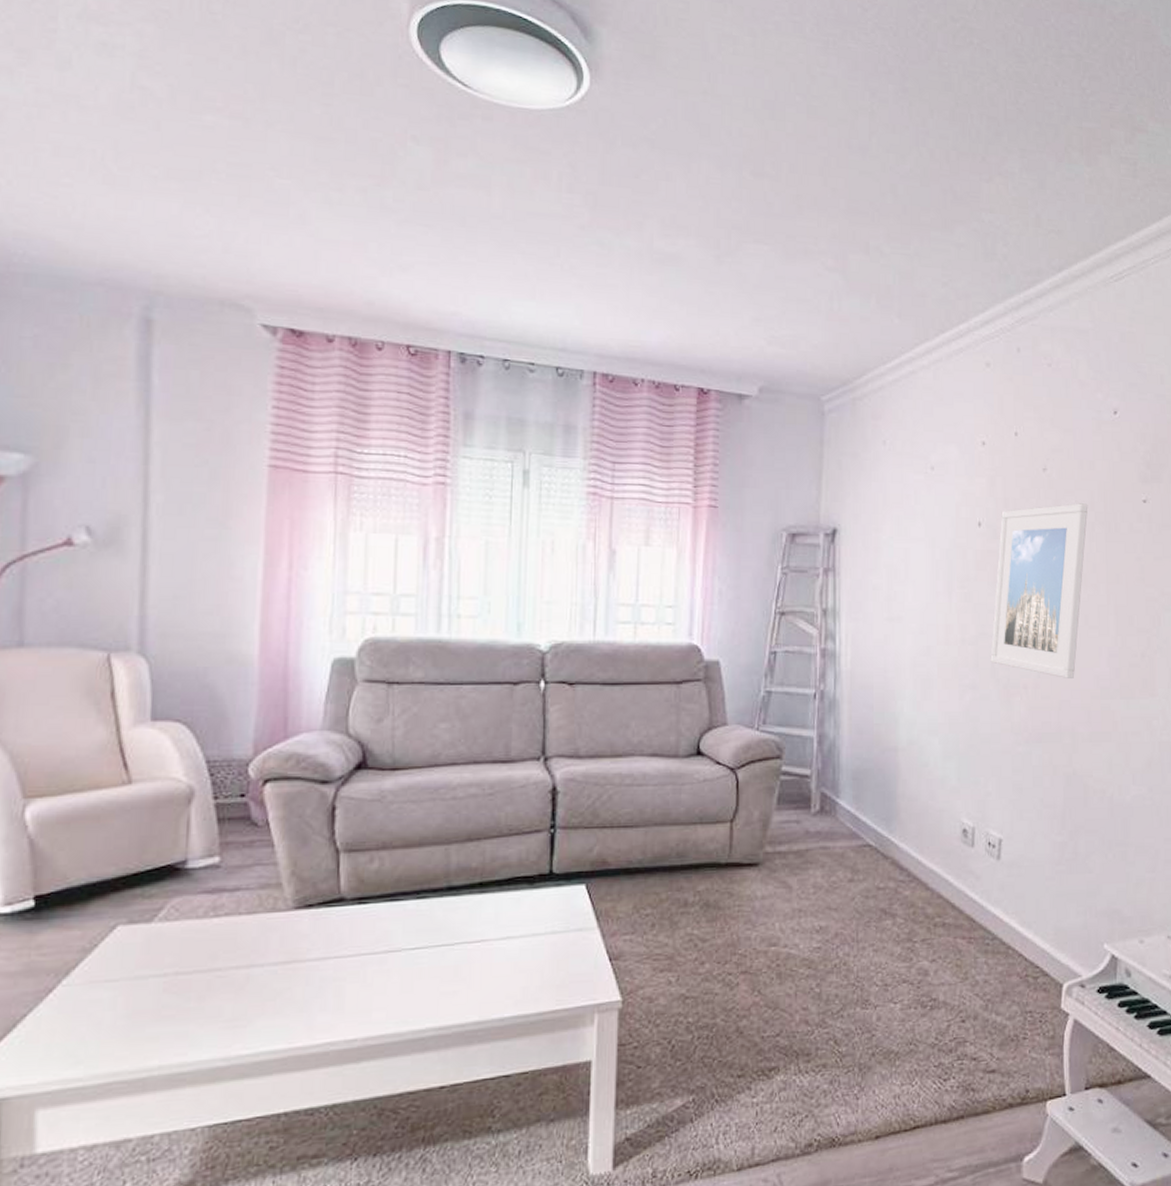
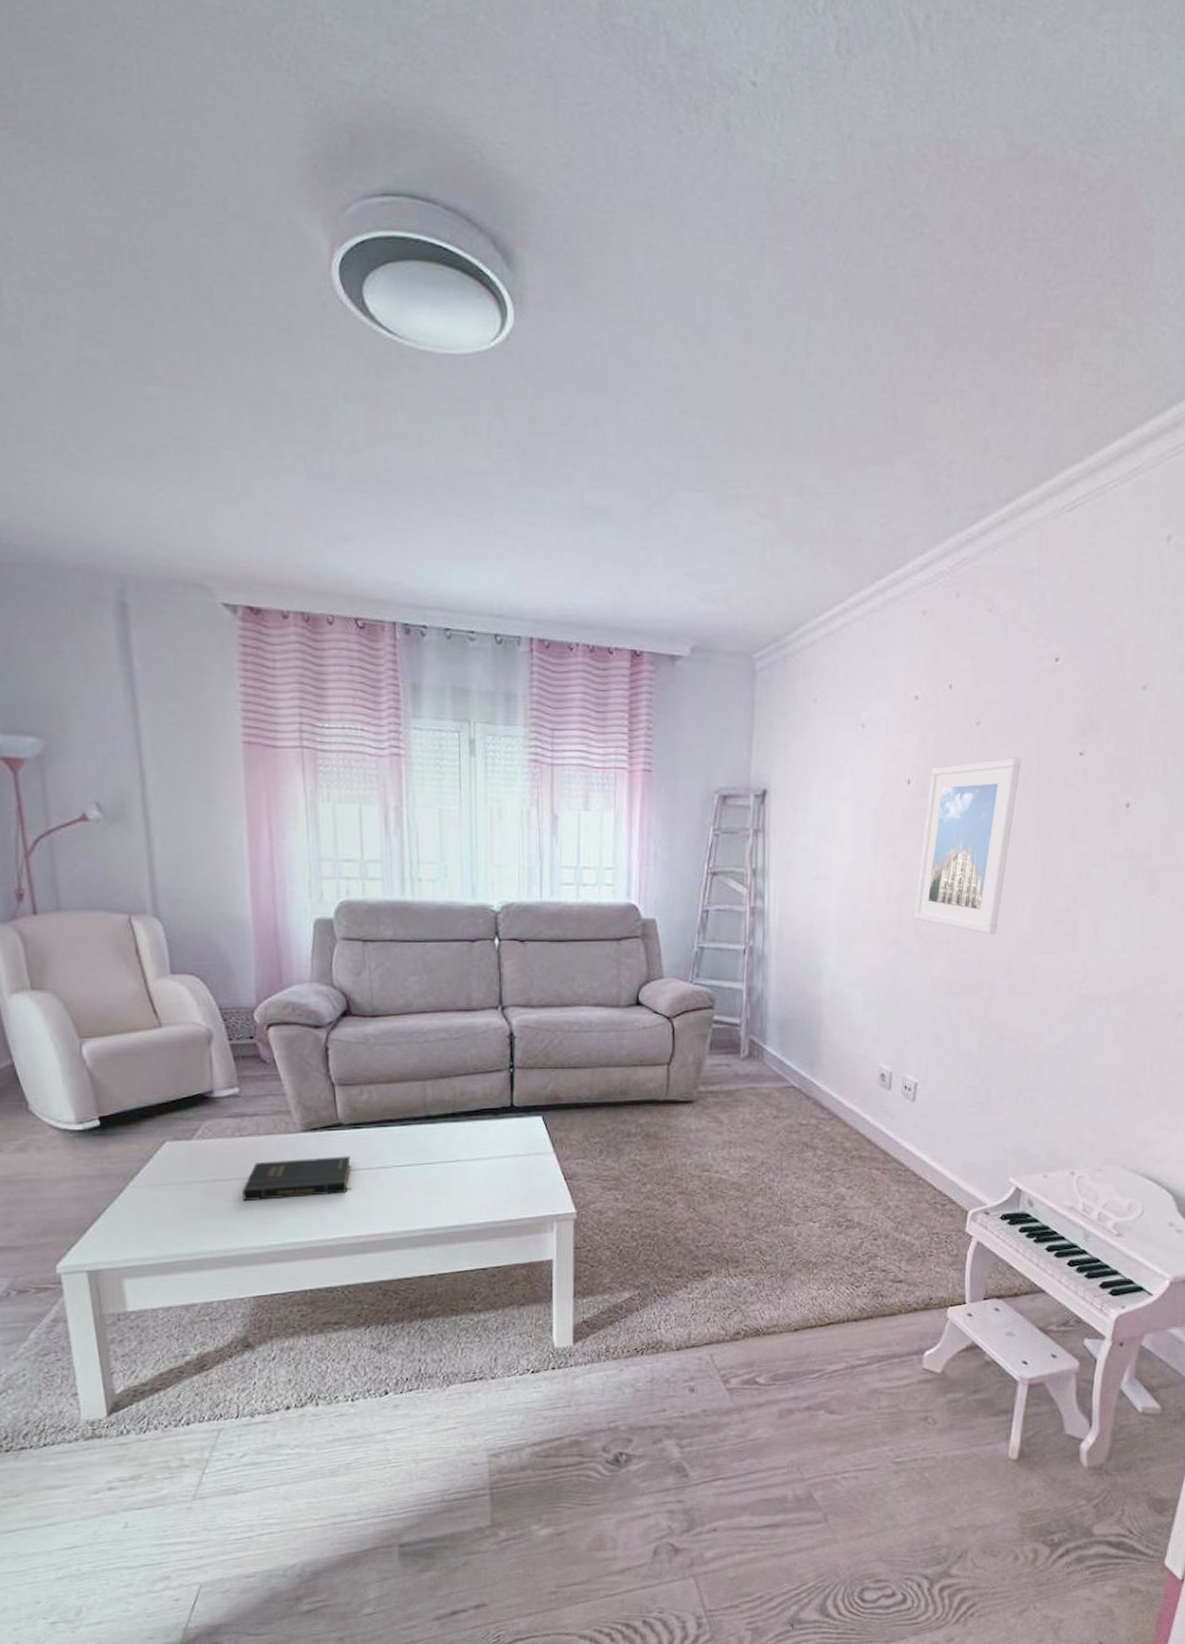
book: none [209,938,352,1000] -> present [242,1156,352,1202]

